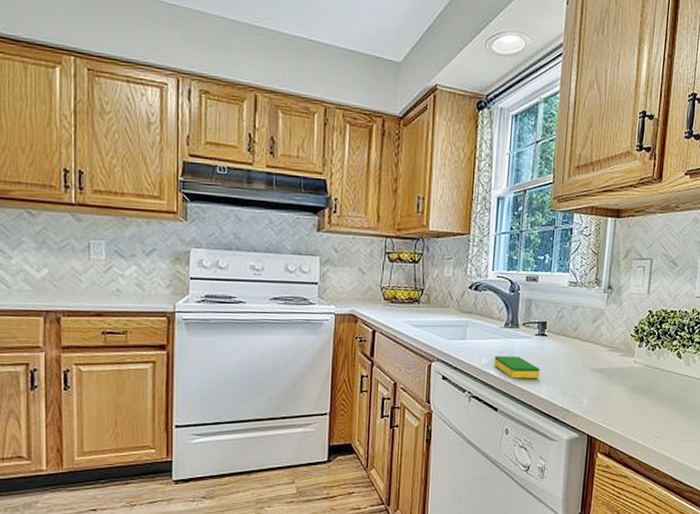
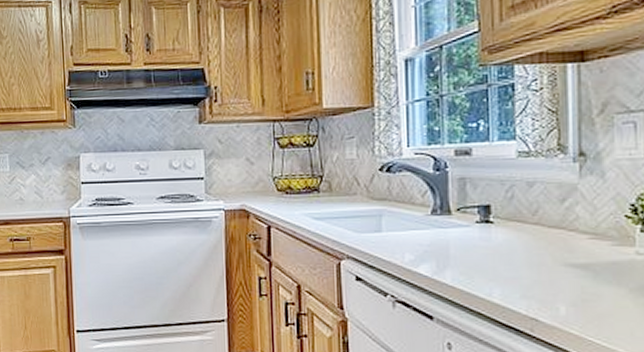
dish sponge: present [494,355,540,379] -> none [421,250,489,279]

